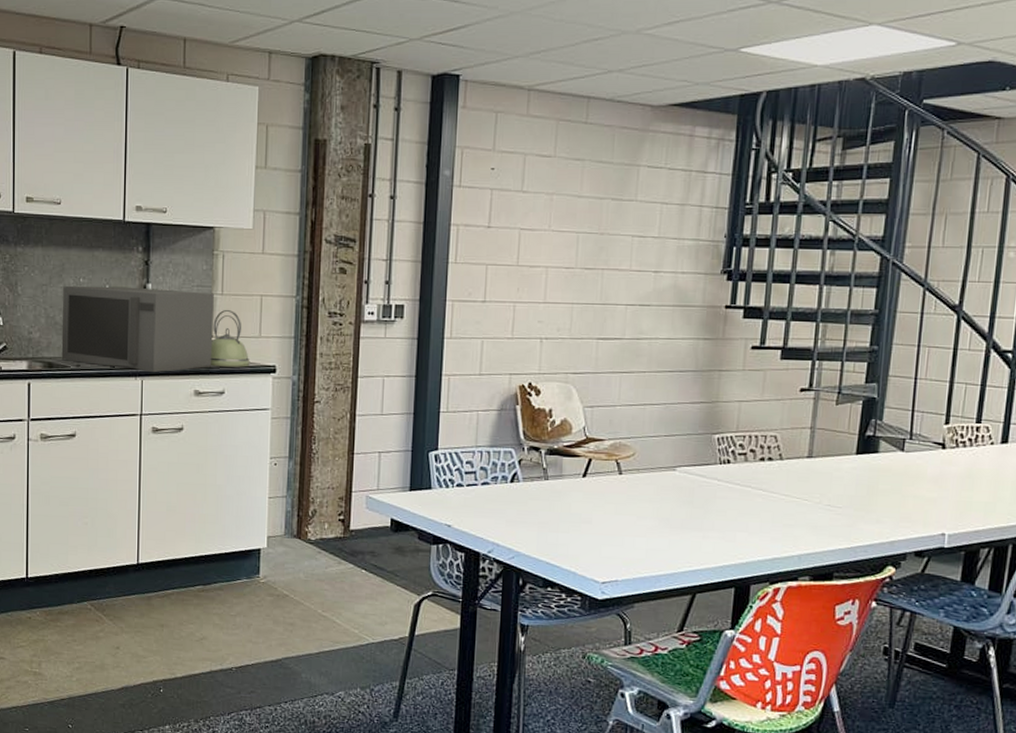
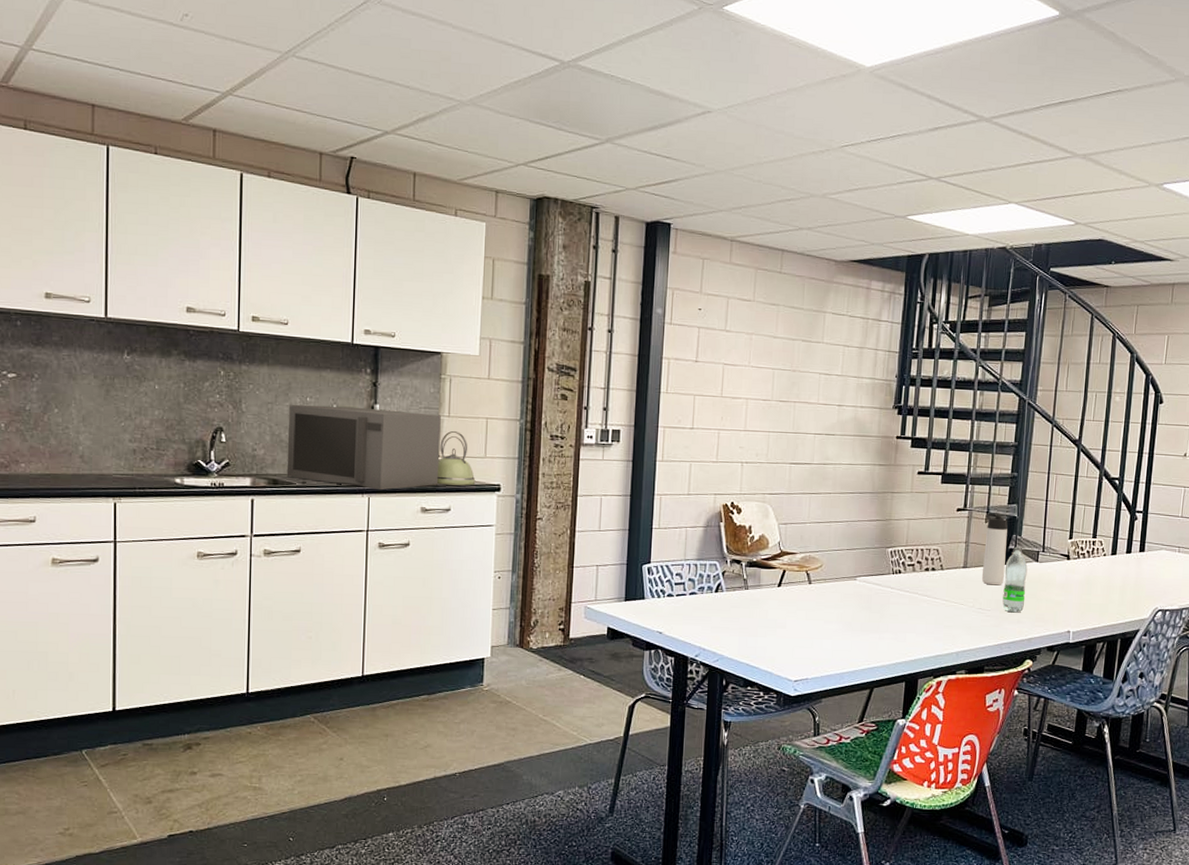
thermos bottle: none [830,393,865,479] -> present [981,513,1008,586]
bottle: none [857,433,890,511] -> present [1002,547,1028,613]

